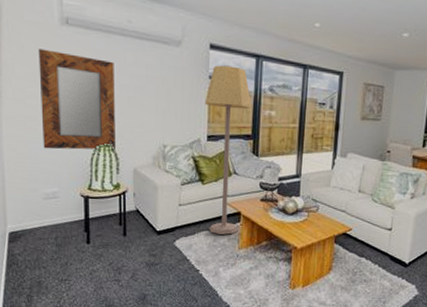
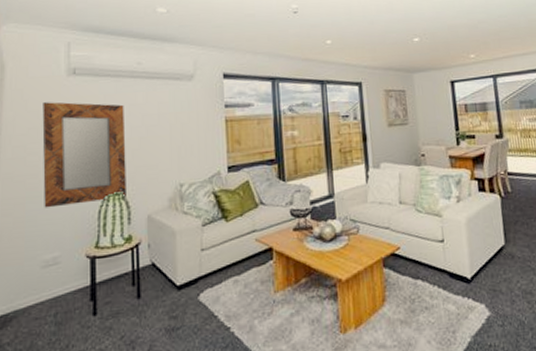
lamp: present [204,65,252,235] -> none [221,92,273,279]

